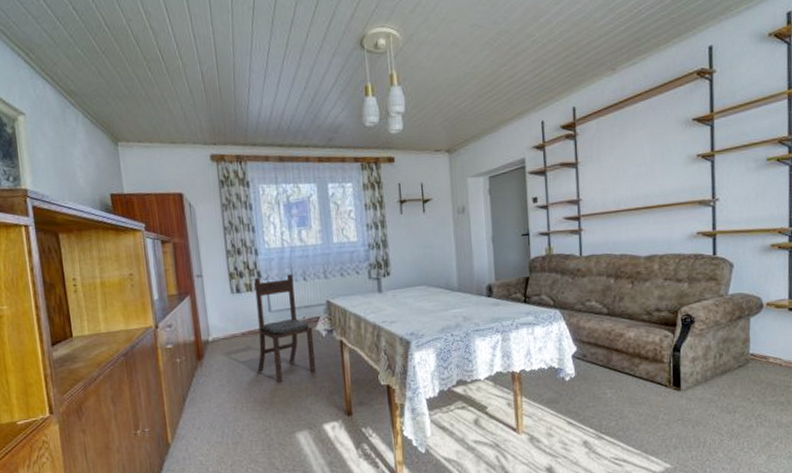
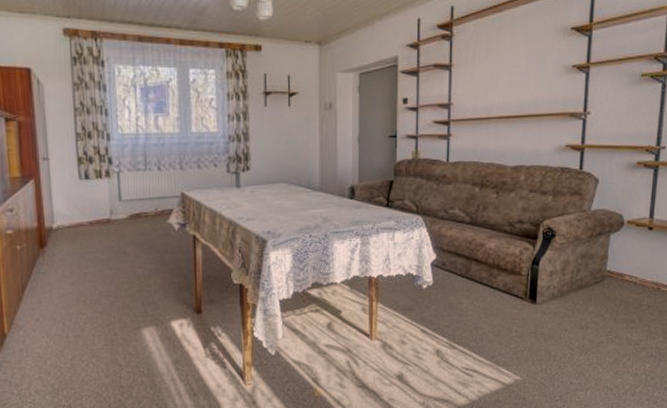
chair: present [254,274,316,383] -> none [104,162,167,276]

